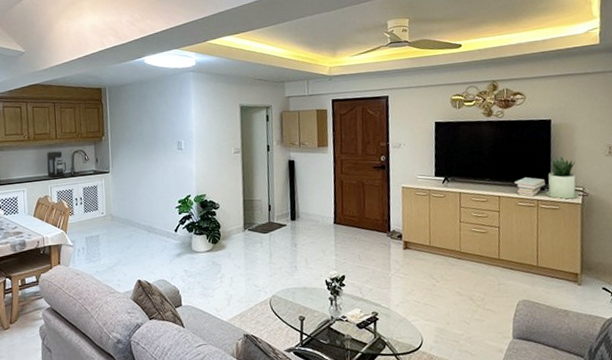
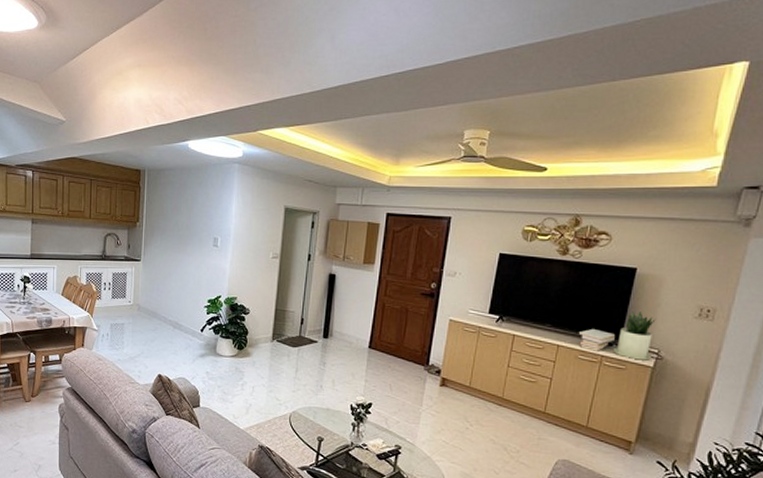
coffee maker: present [47,151,67,178] -> none [78,230,99,258]

